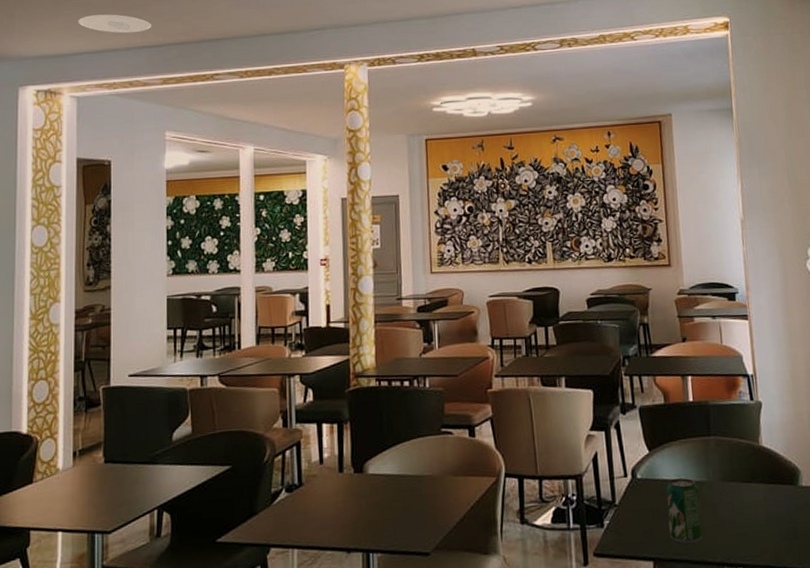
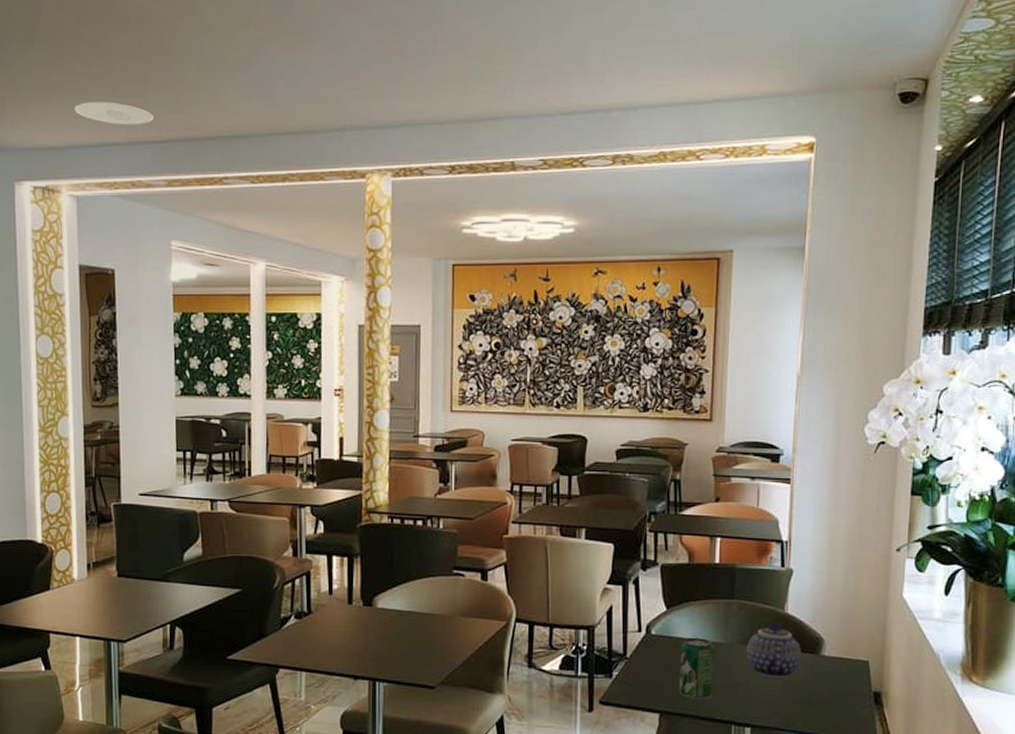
teapot: none [729,456,781,514] -> present [747,623,801,678]

